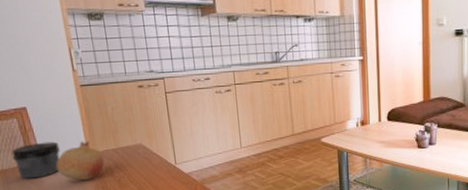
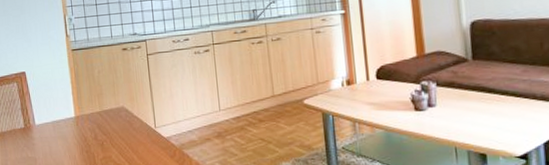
jar: present [12,141,60,179] -> none [10,104,51,142]
fruit: present [56,141,105,181] -> none [47,104,90,144]

